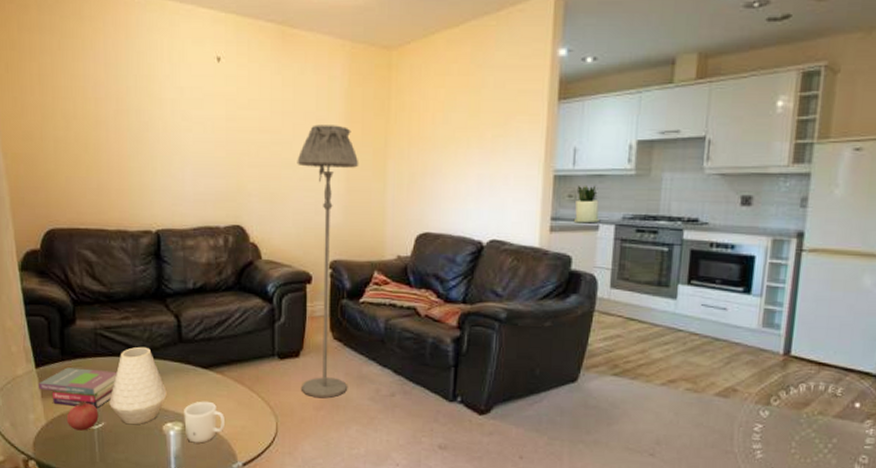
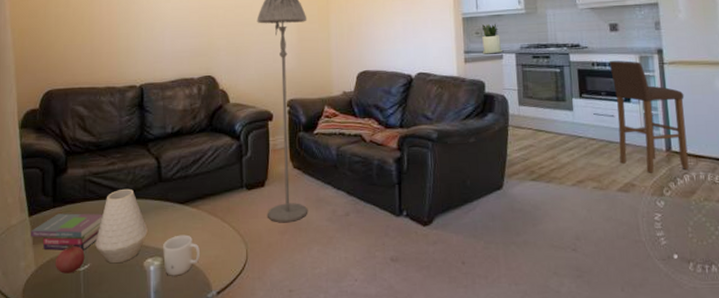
bar stool: none [724,241,821,379] -> present [609,60,689,173]

